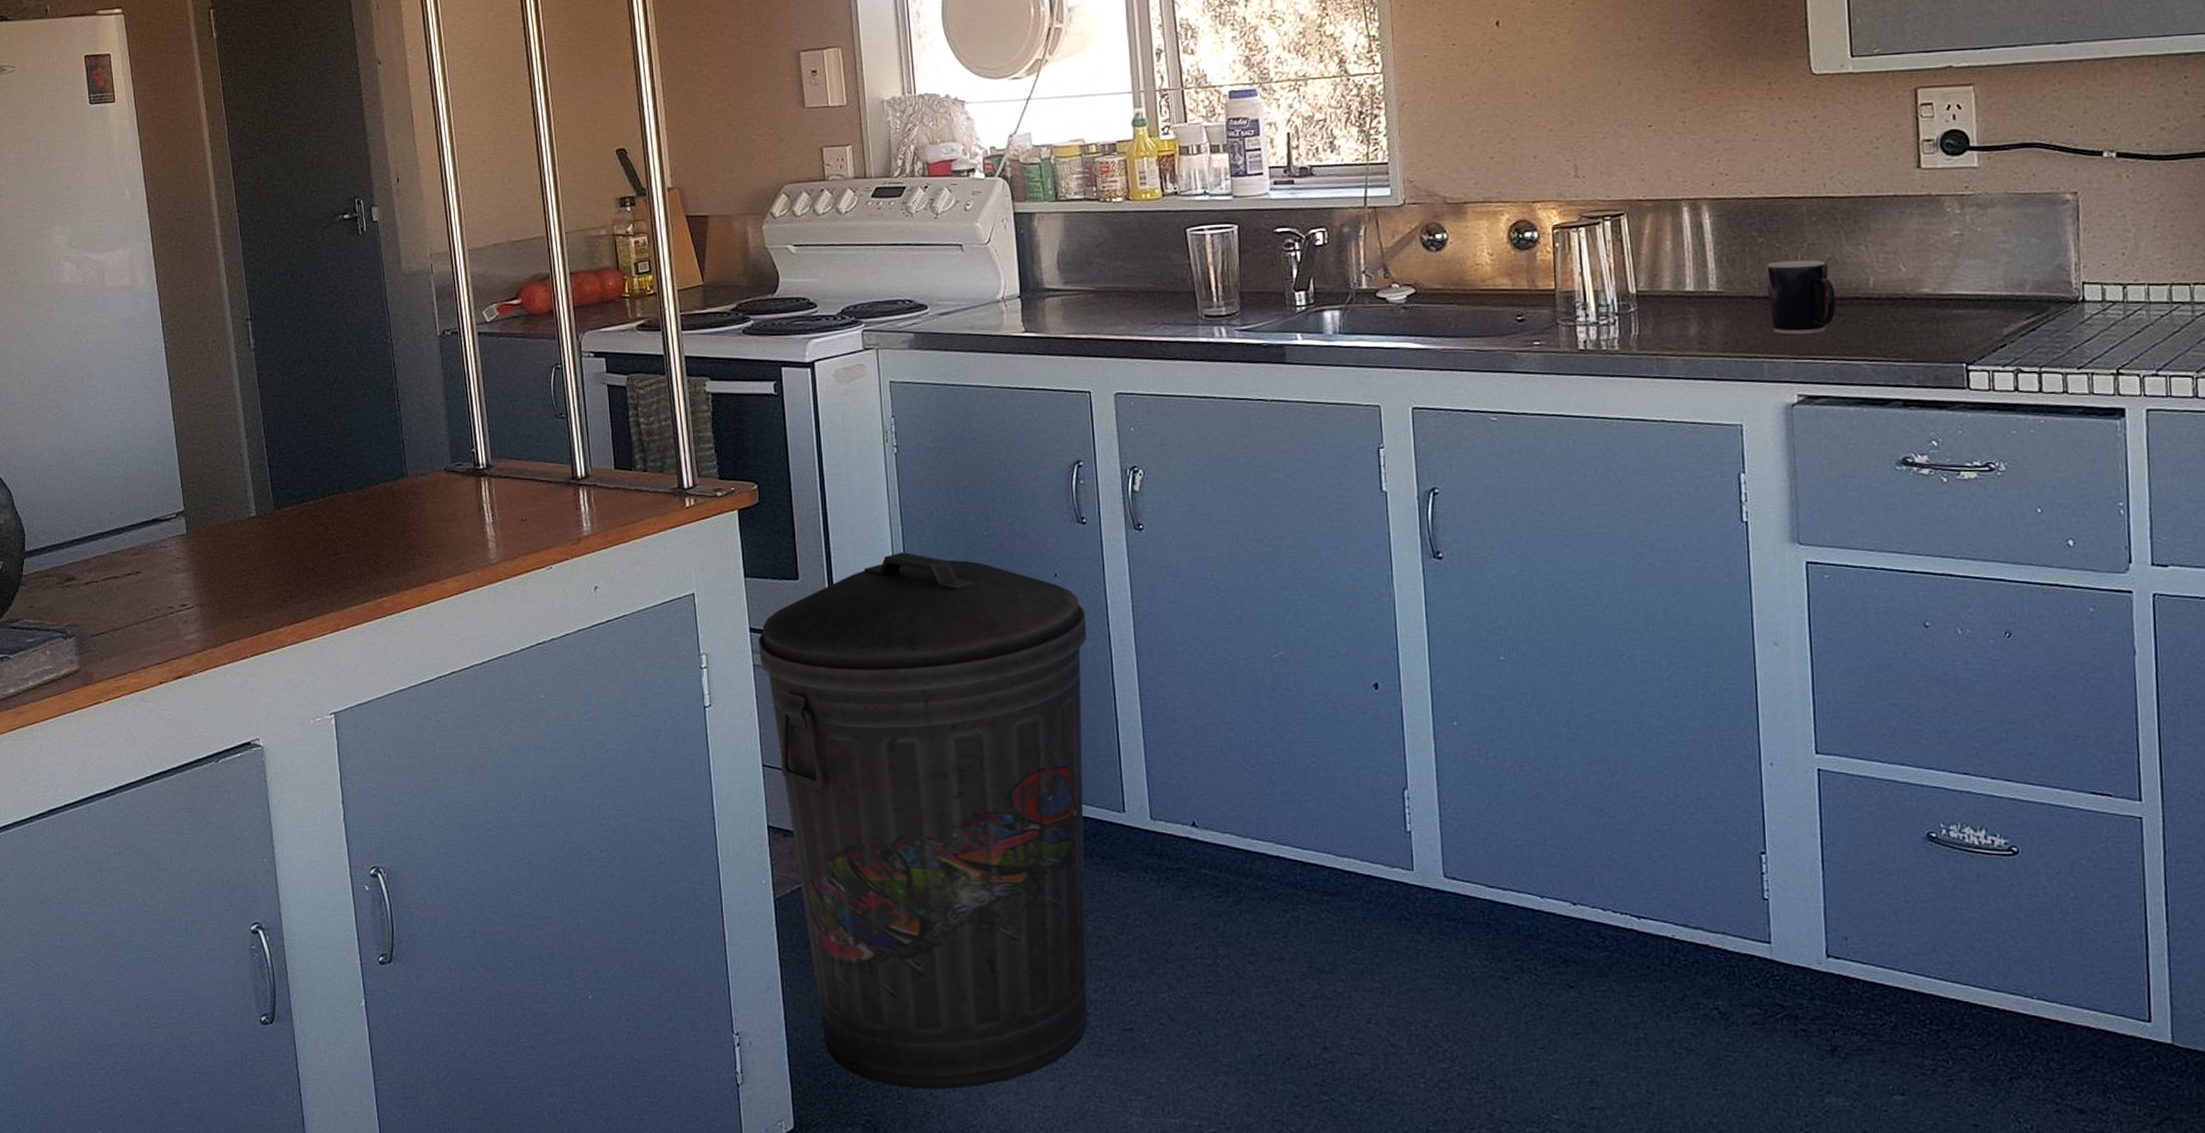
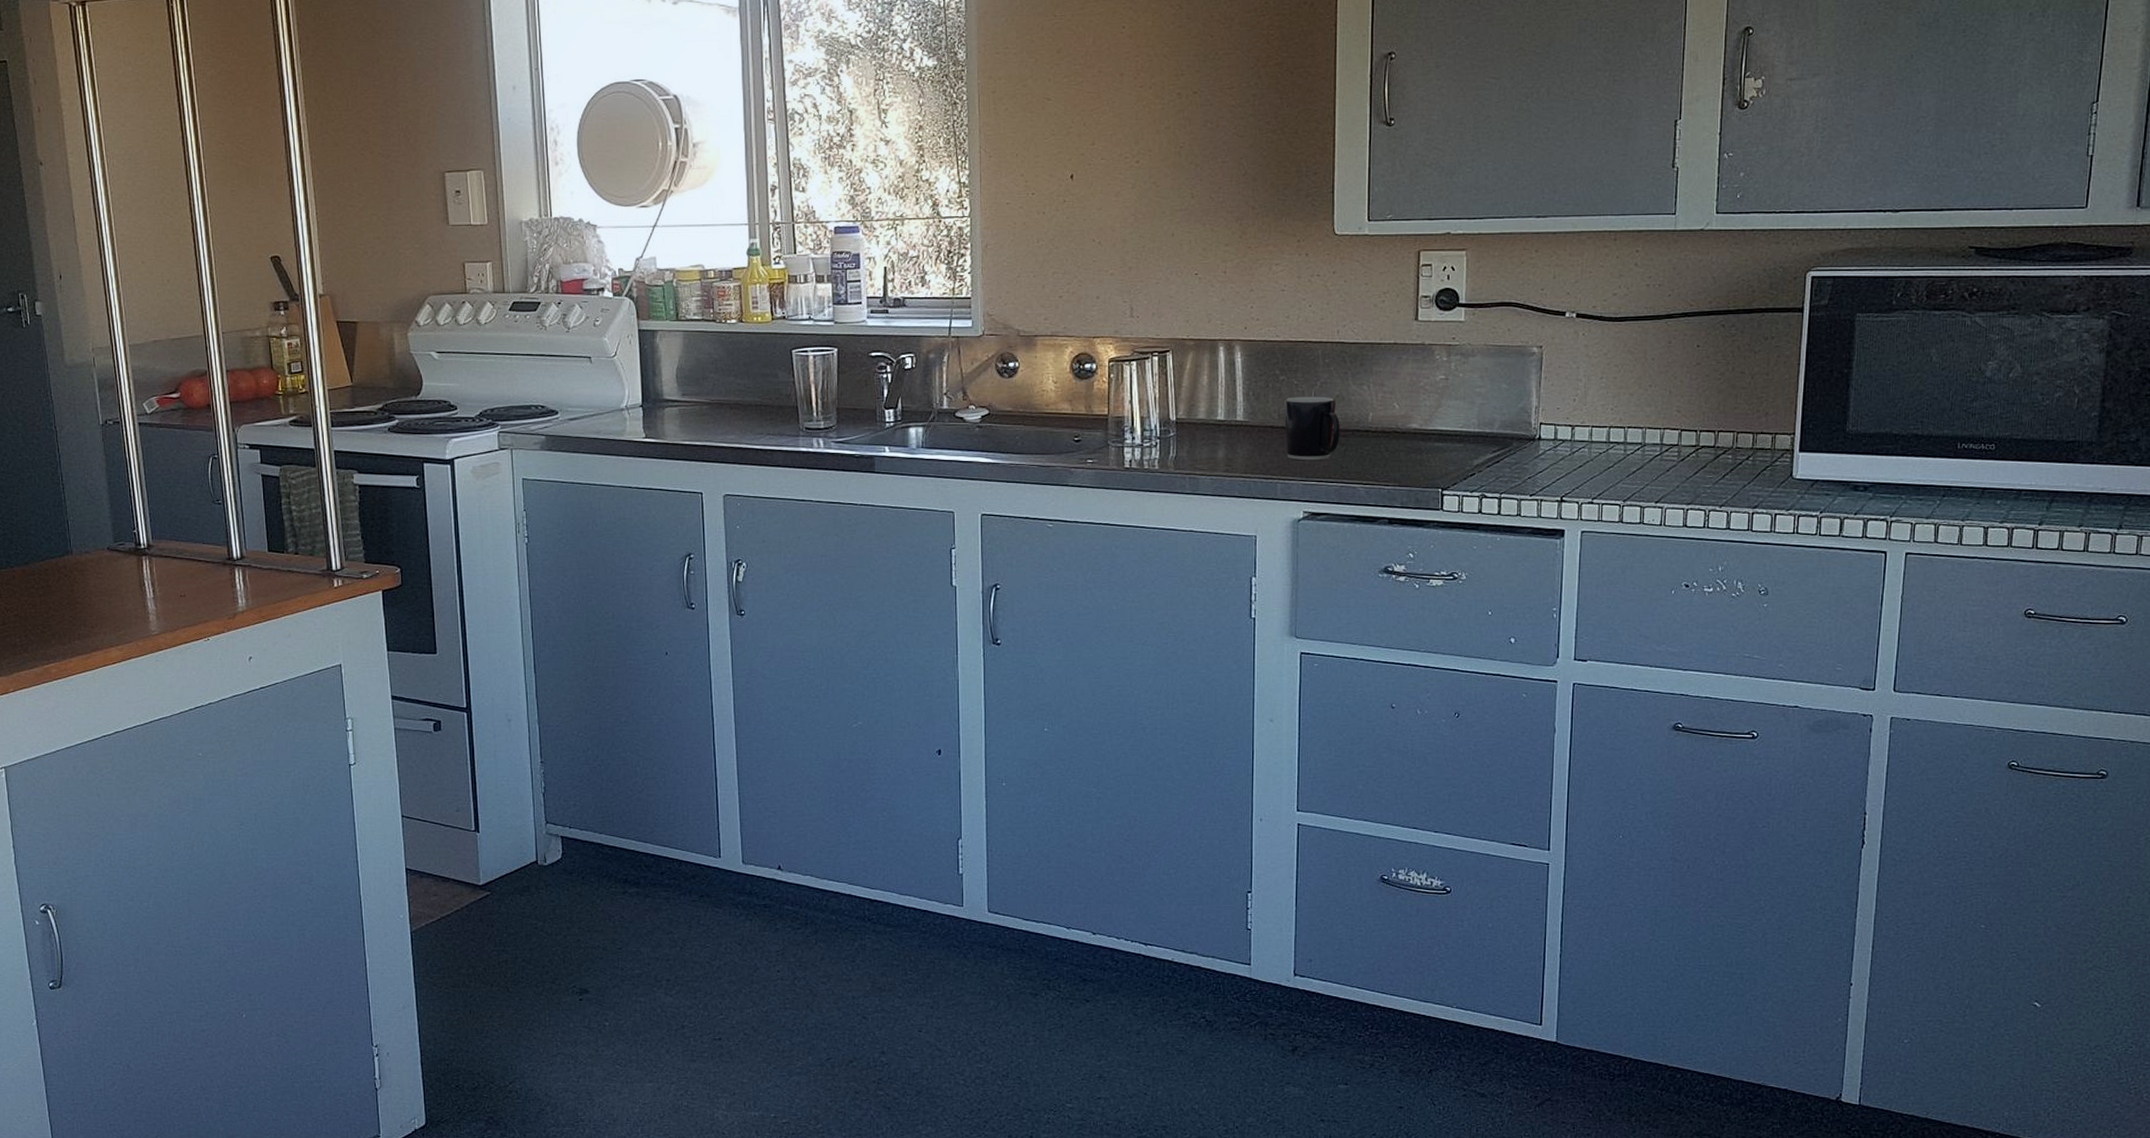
trash can: present [758,552,1087,1089] -> none [399,631,692,1090]

